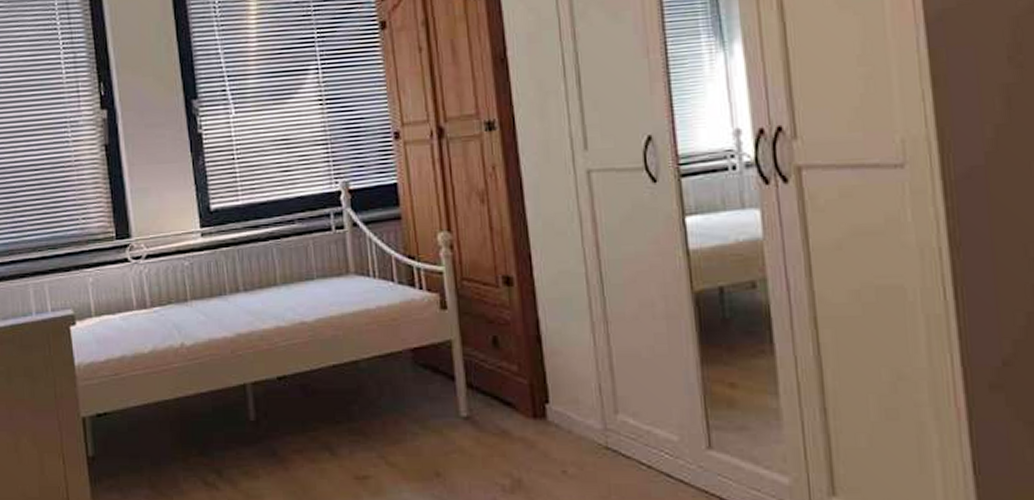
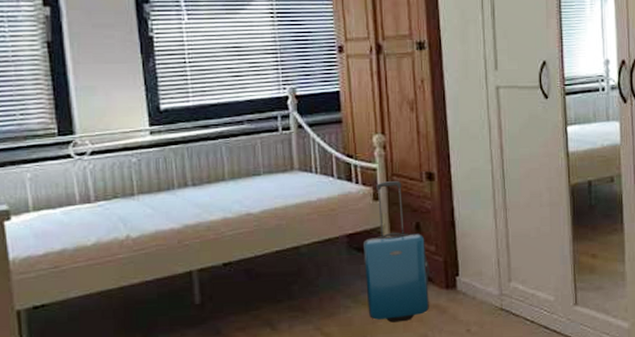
suitcase: none [431,286,513,456] -> present [364,181,430,323]

